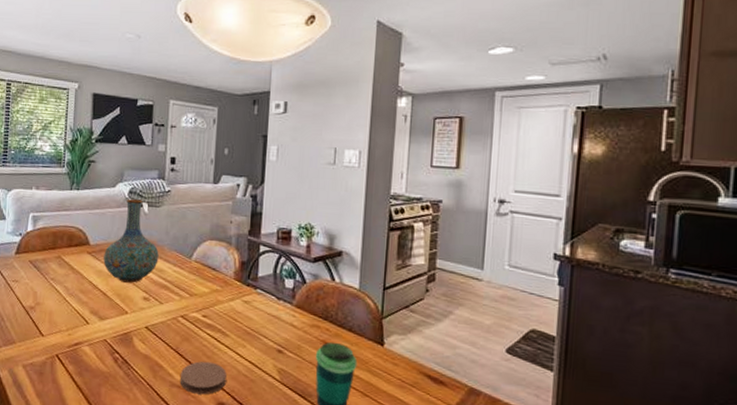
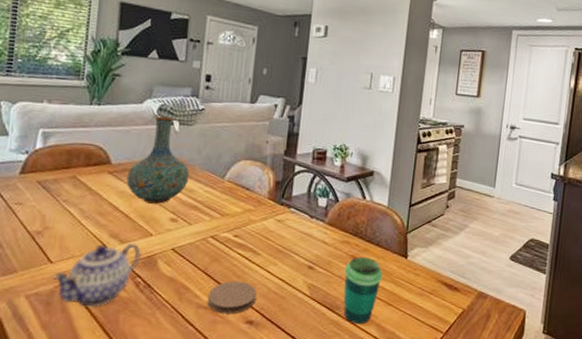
teapot: none [44,320,118,380] -> present [52,243,141,307]

